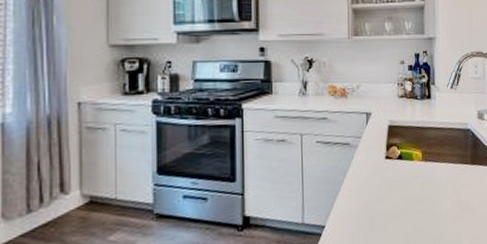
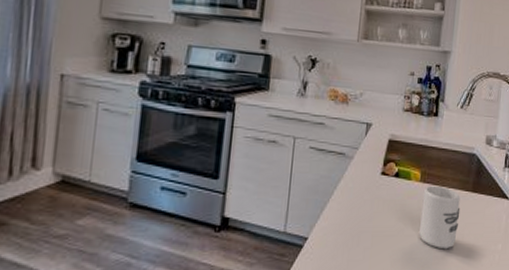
cup: none [426,162,463,221] -> present [419,185,461,250]

